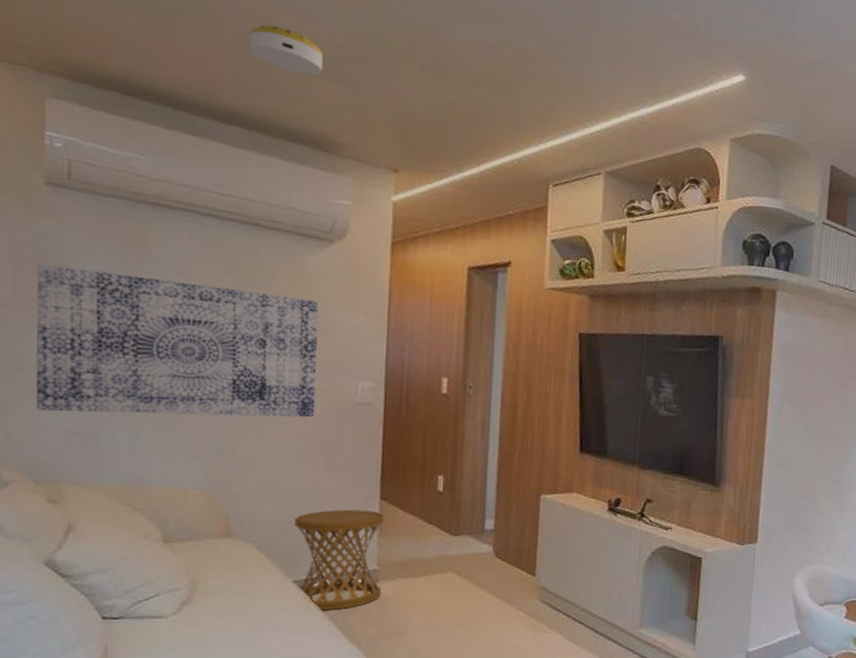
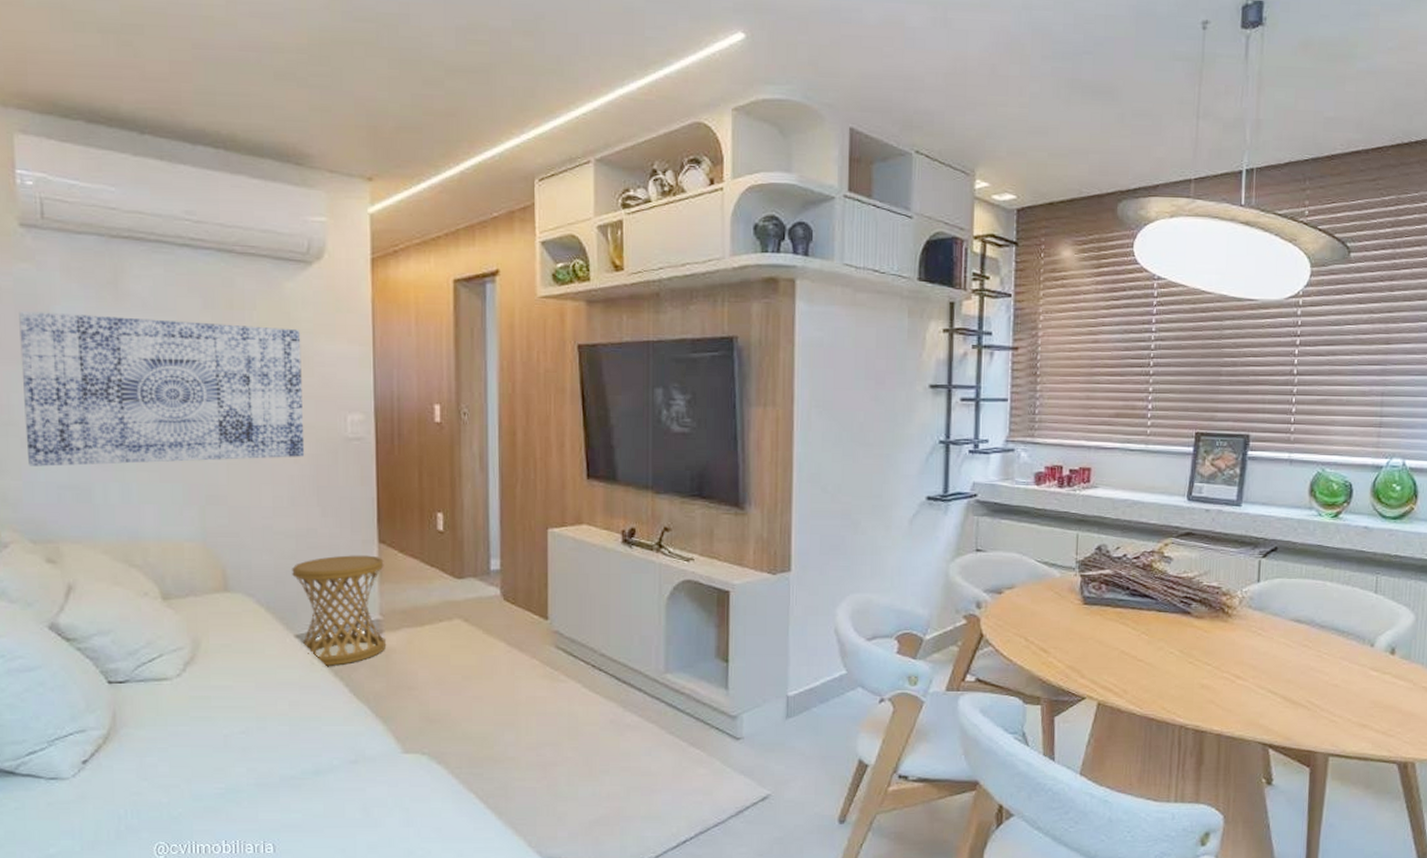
smoke detector: present [250,24,323,76] -> none [210,31,287,82]

